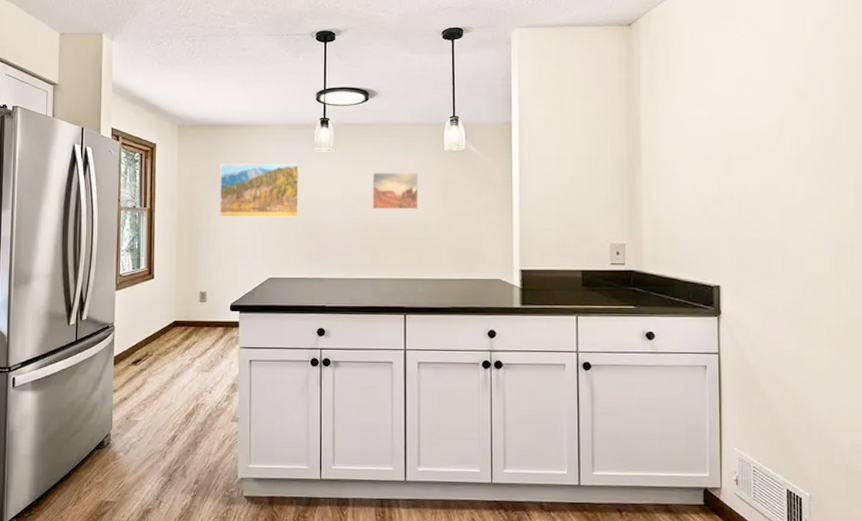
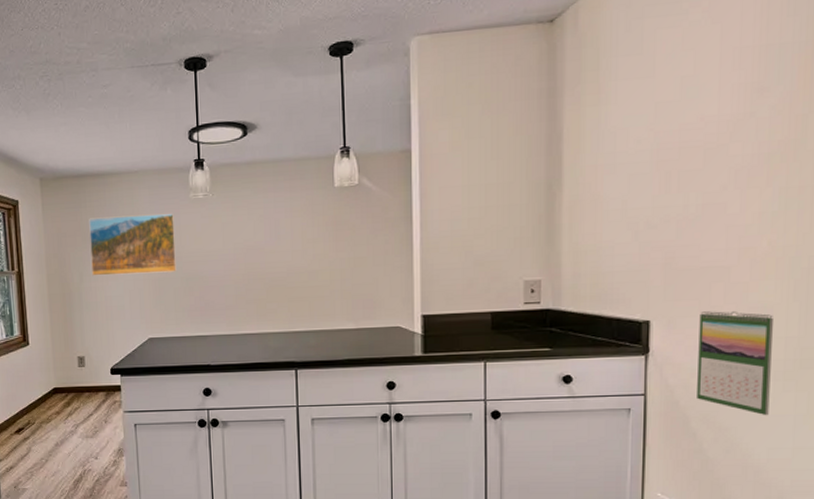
wall art: present [373,173,419,210] -> none [256,214,307,257]
calendar: none [762,280,827,378] -> present [697,310,775,416]

